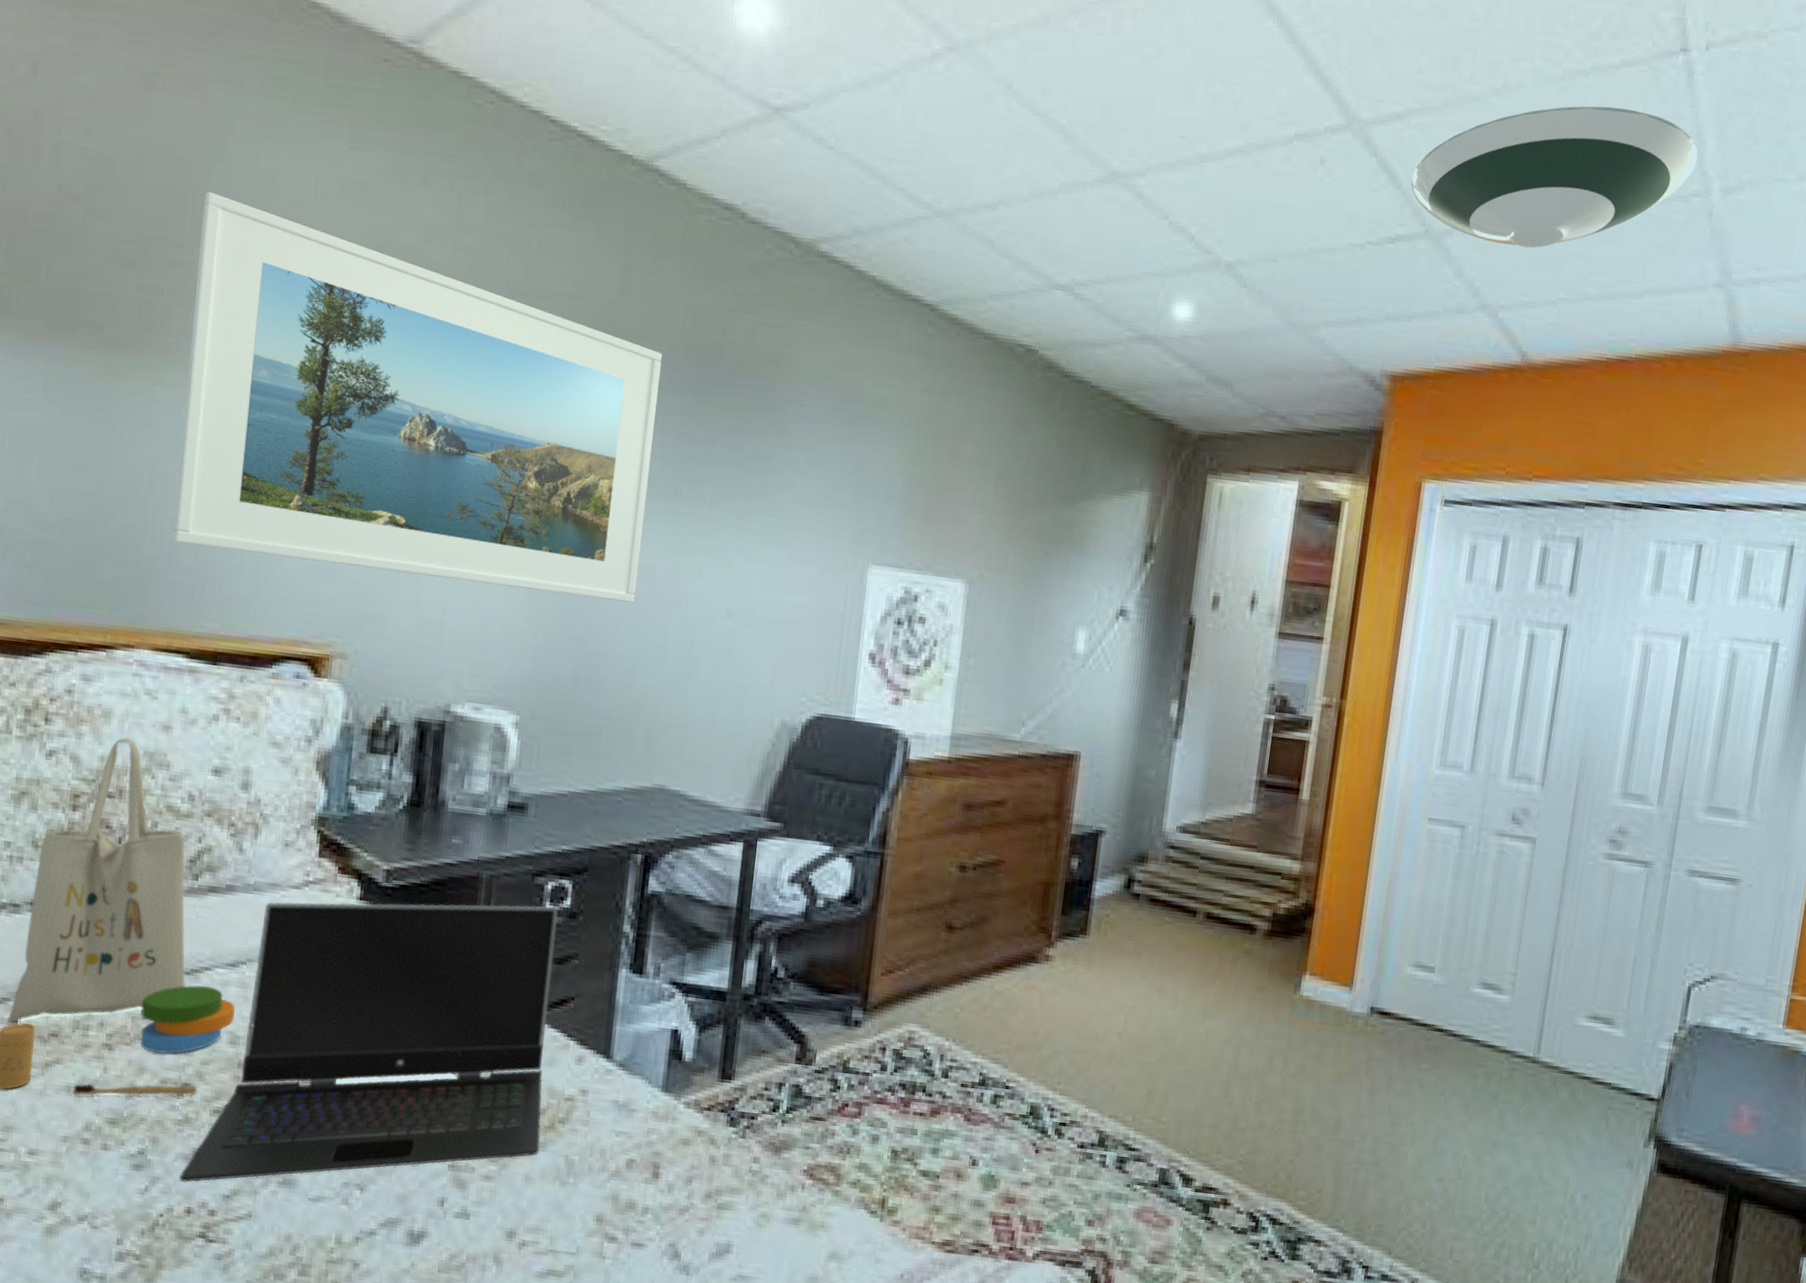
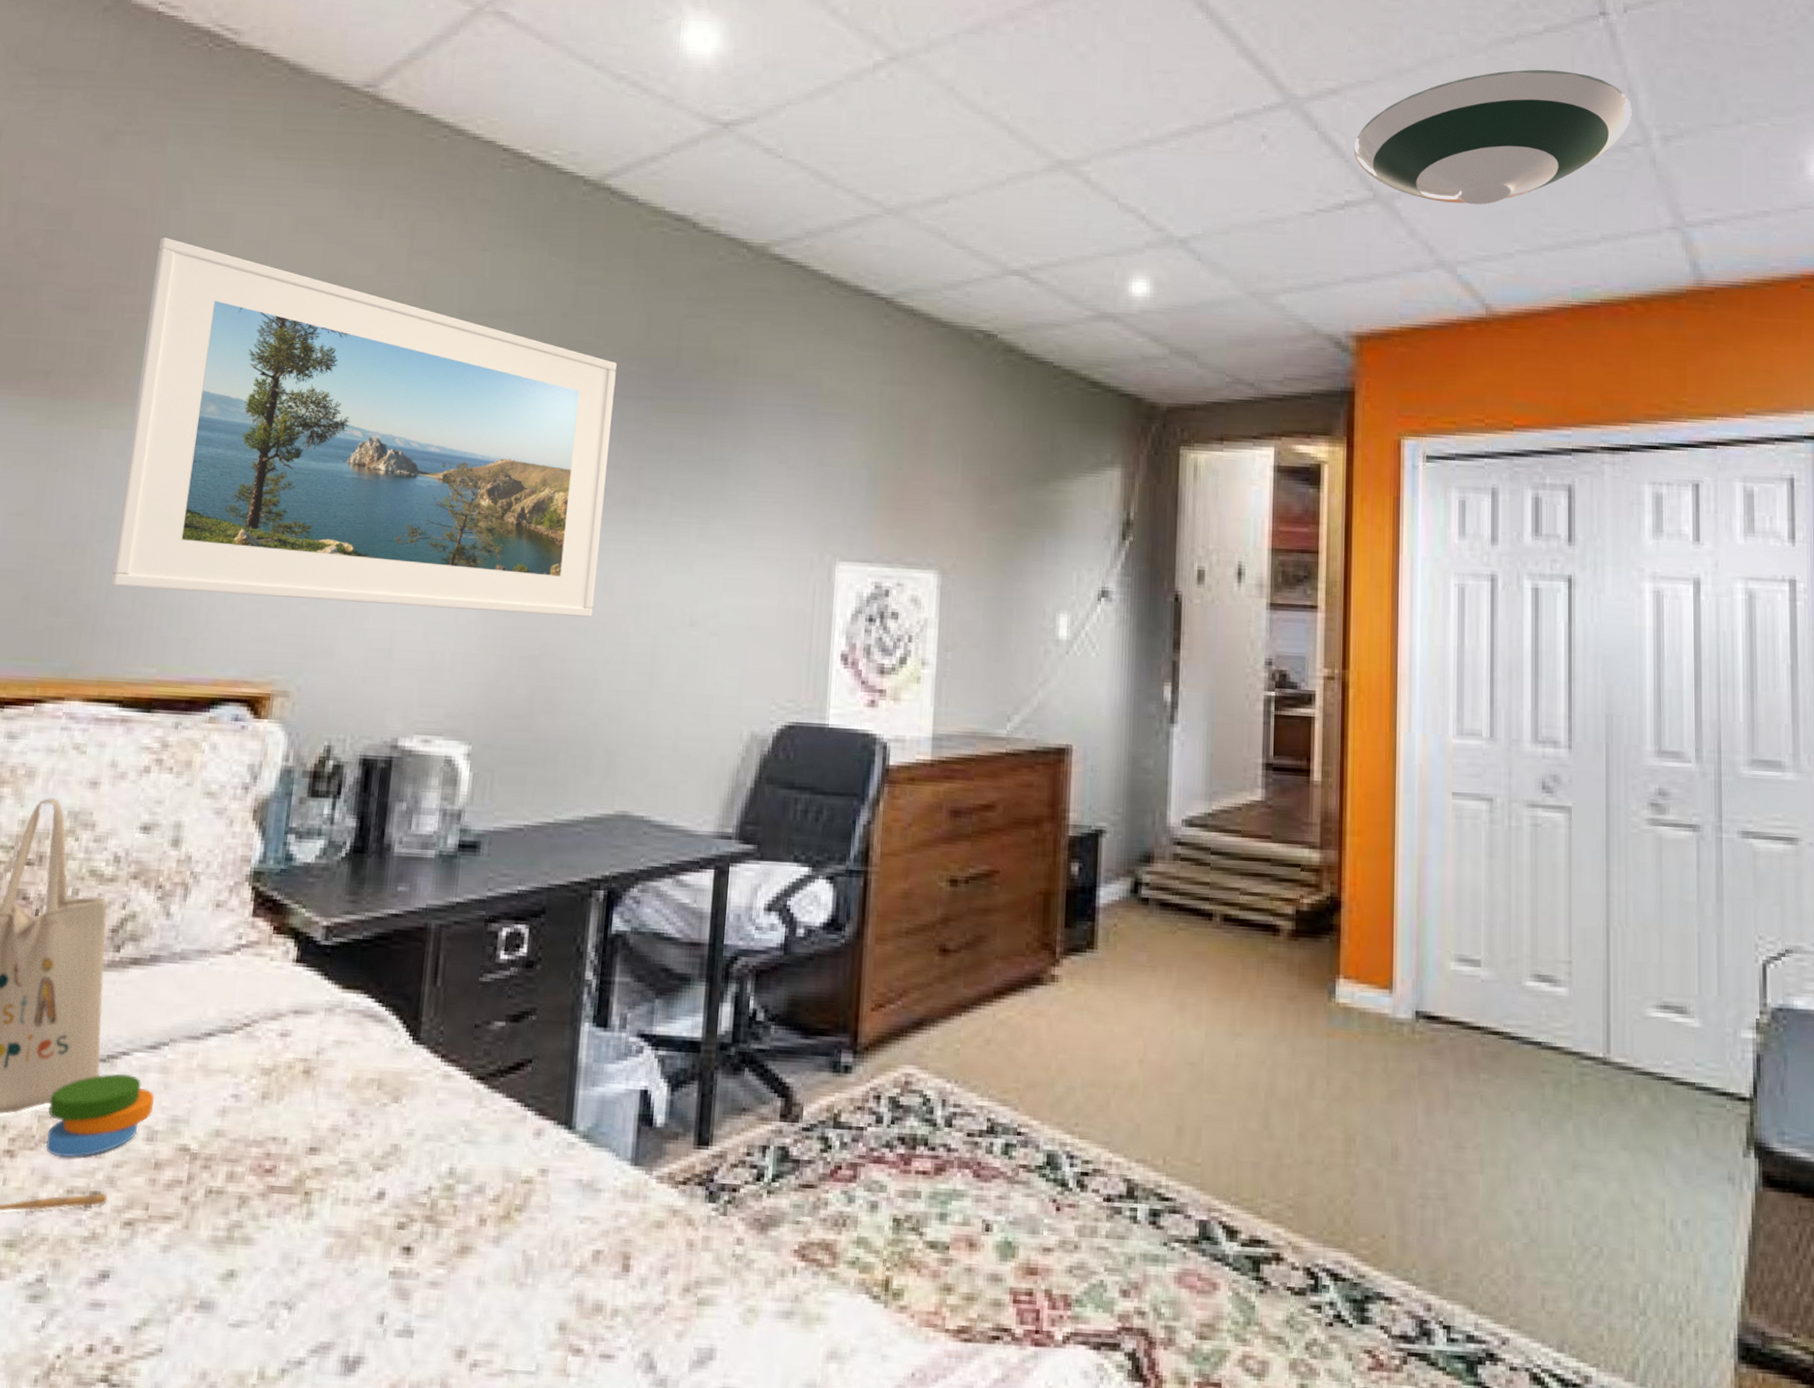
laptop computer: present [179,901,558,1183] -> none [82,955,514,1314]

